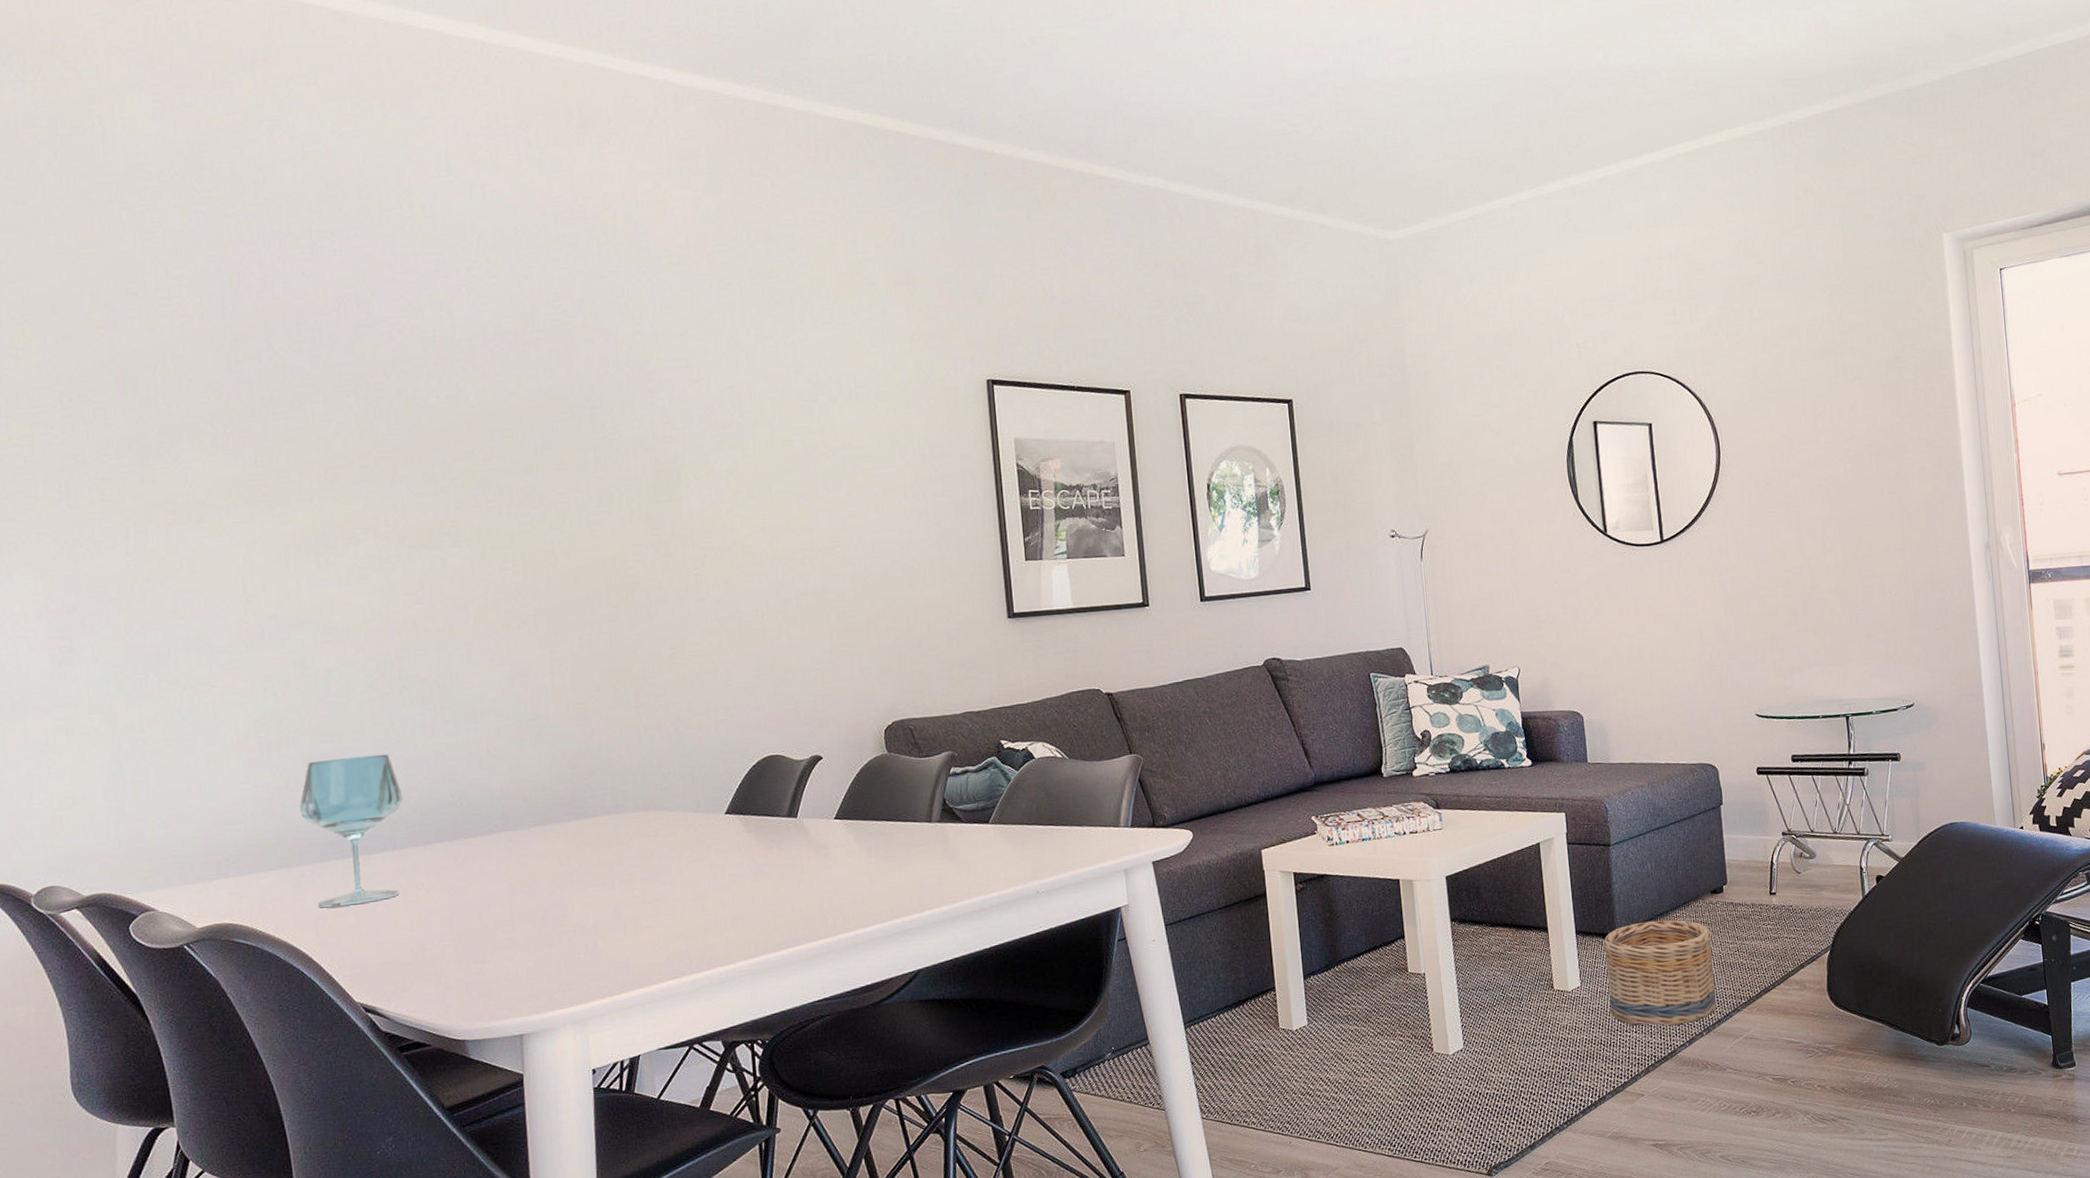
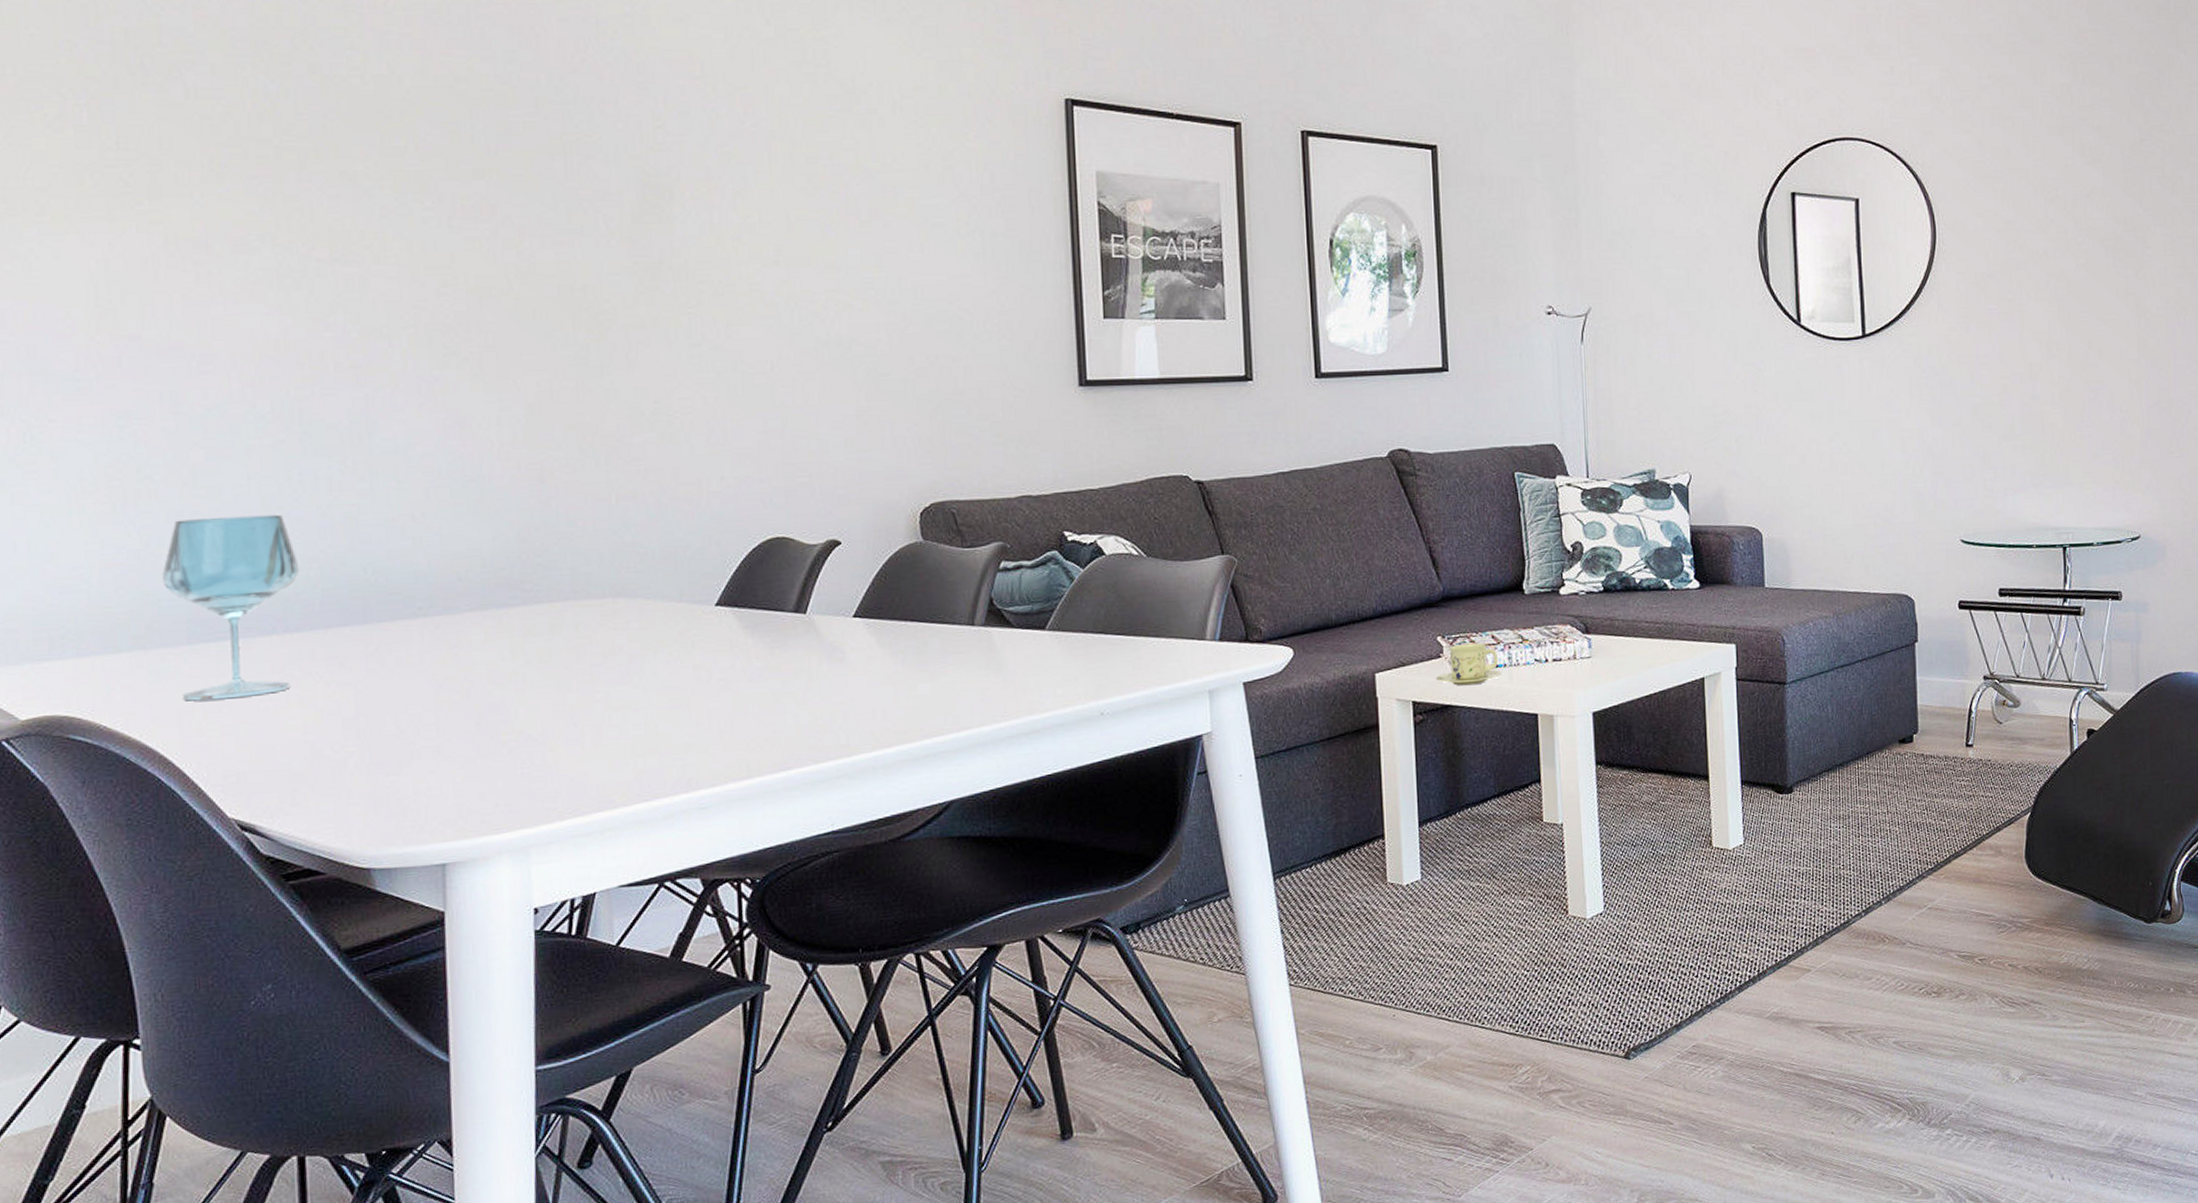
cup and saucer: none [1312,820,1368,858] -> present [1436,643,1502,686]
basket: present [1603,919,1716,1026] -> none [1772,771,1898,893]

